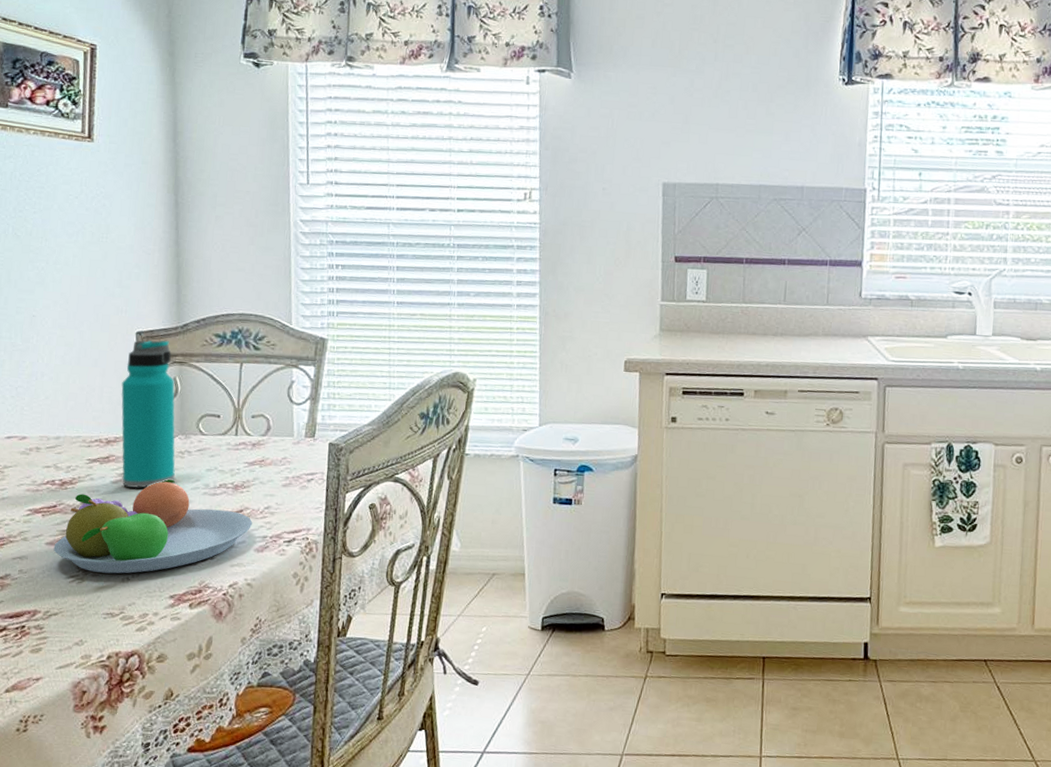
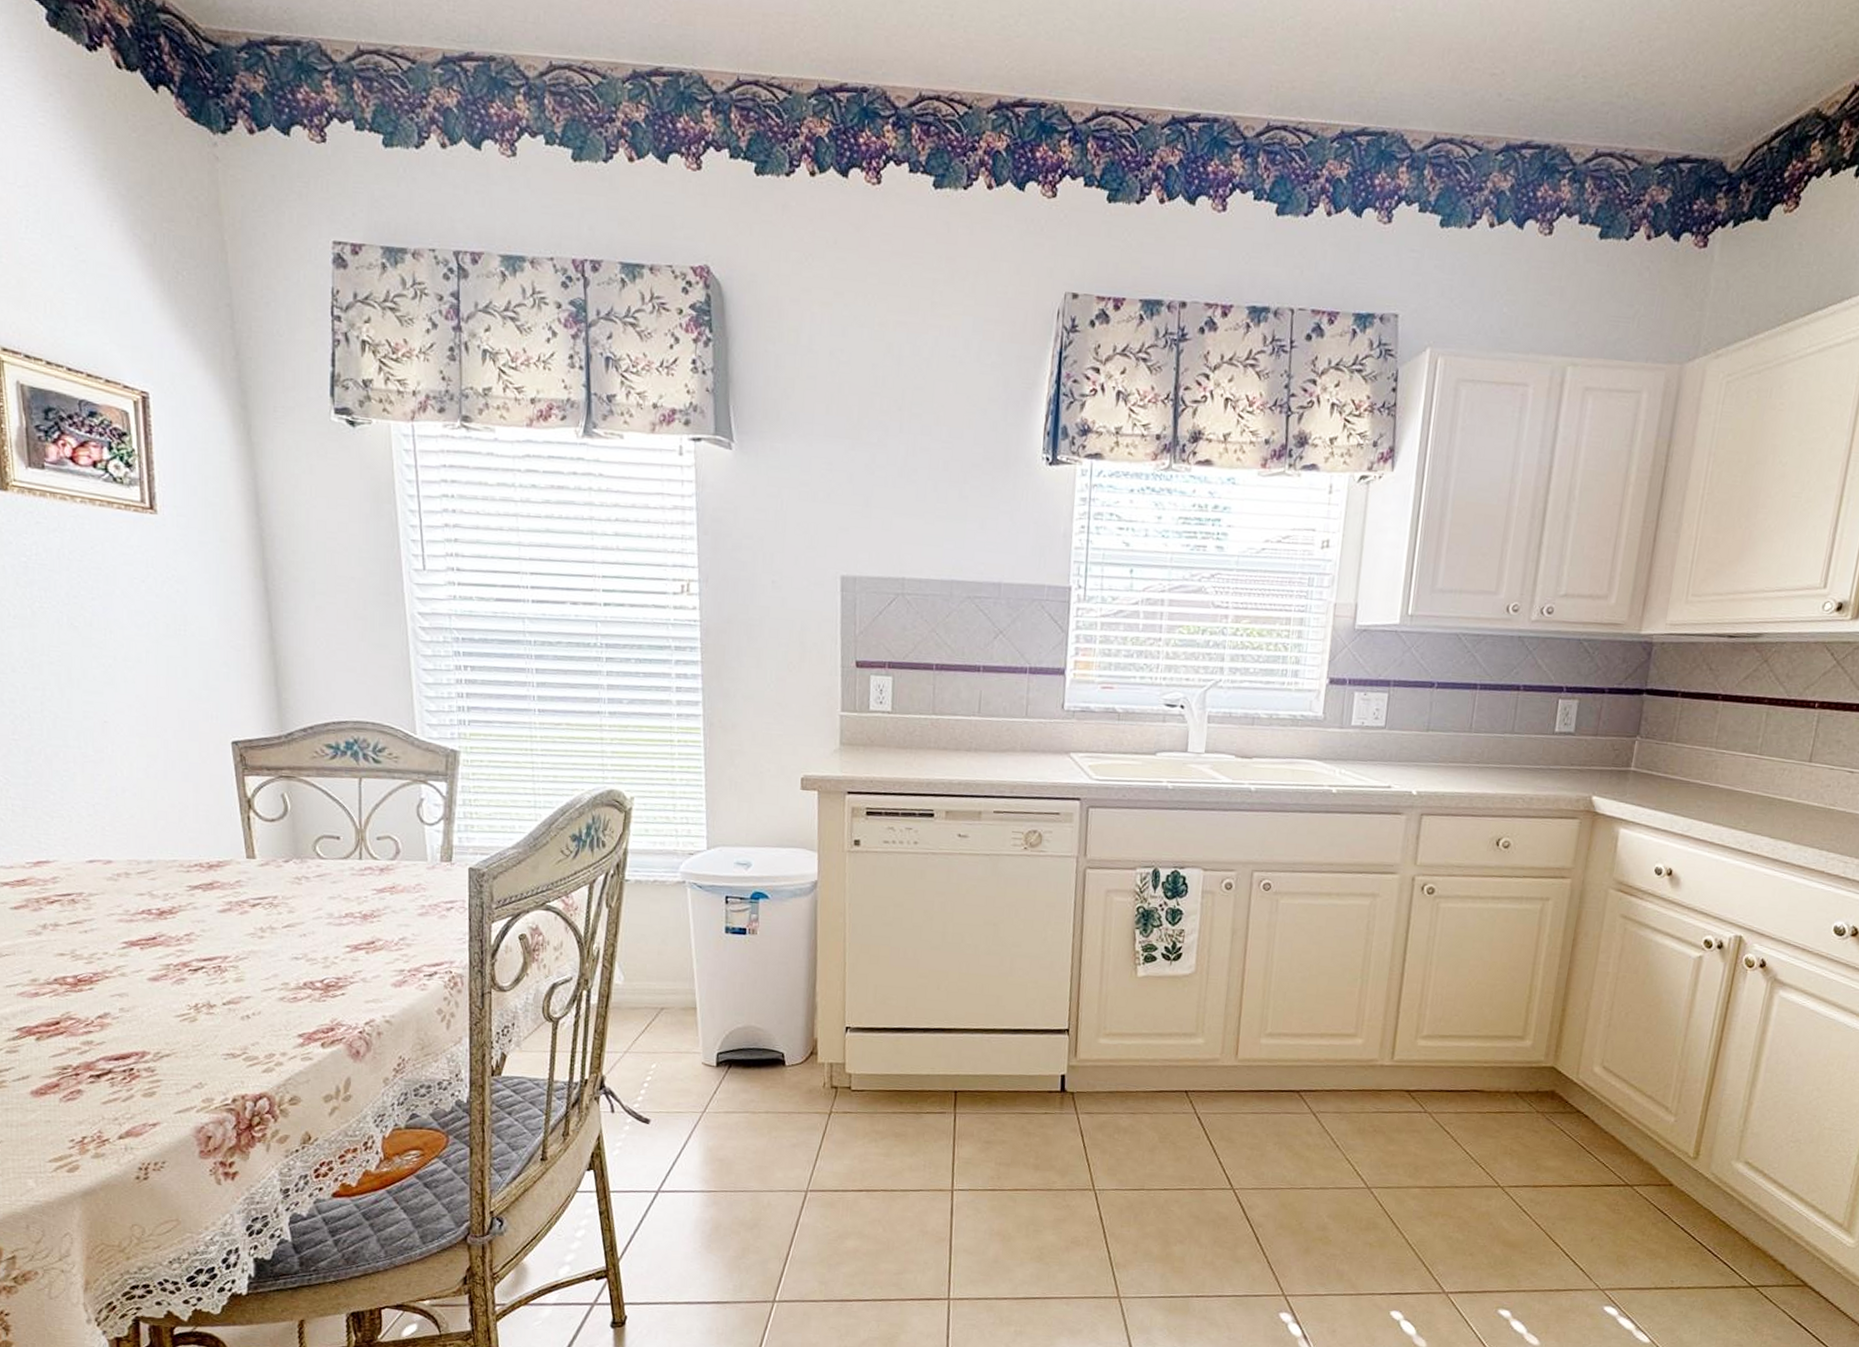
fruit bowl: present [53,479,253,574] -> none [158,908,387,1012]
water bottle: present [121,340,176,488] -> none [220,751,293,918]

